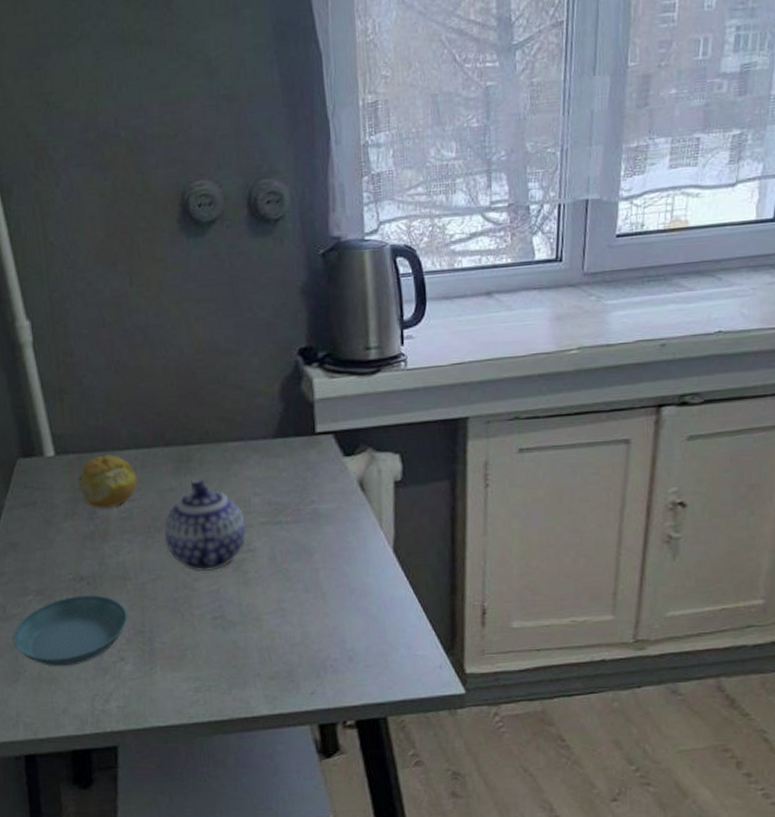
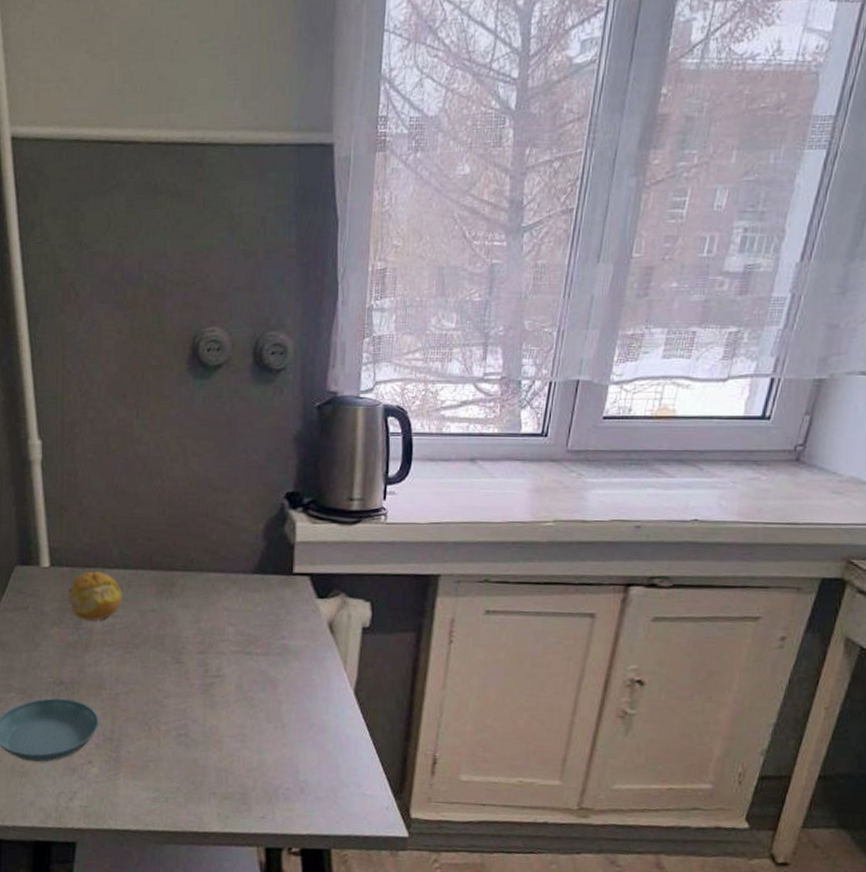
teapot: present [164,479,247,571] -> none [141,604,218,690]

